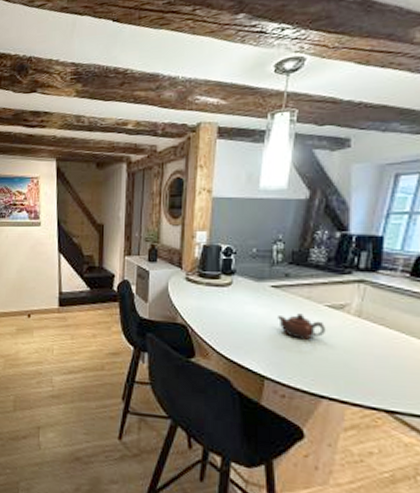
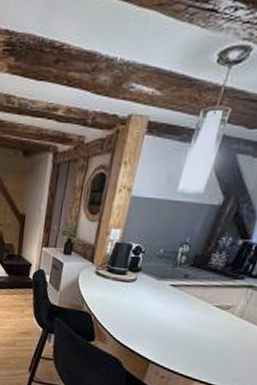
teapot: present [276,313,326,340] -> none [170,311,211,333]

